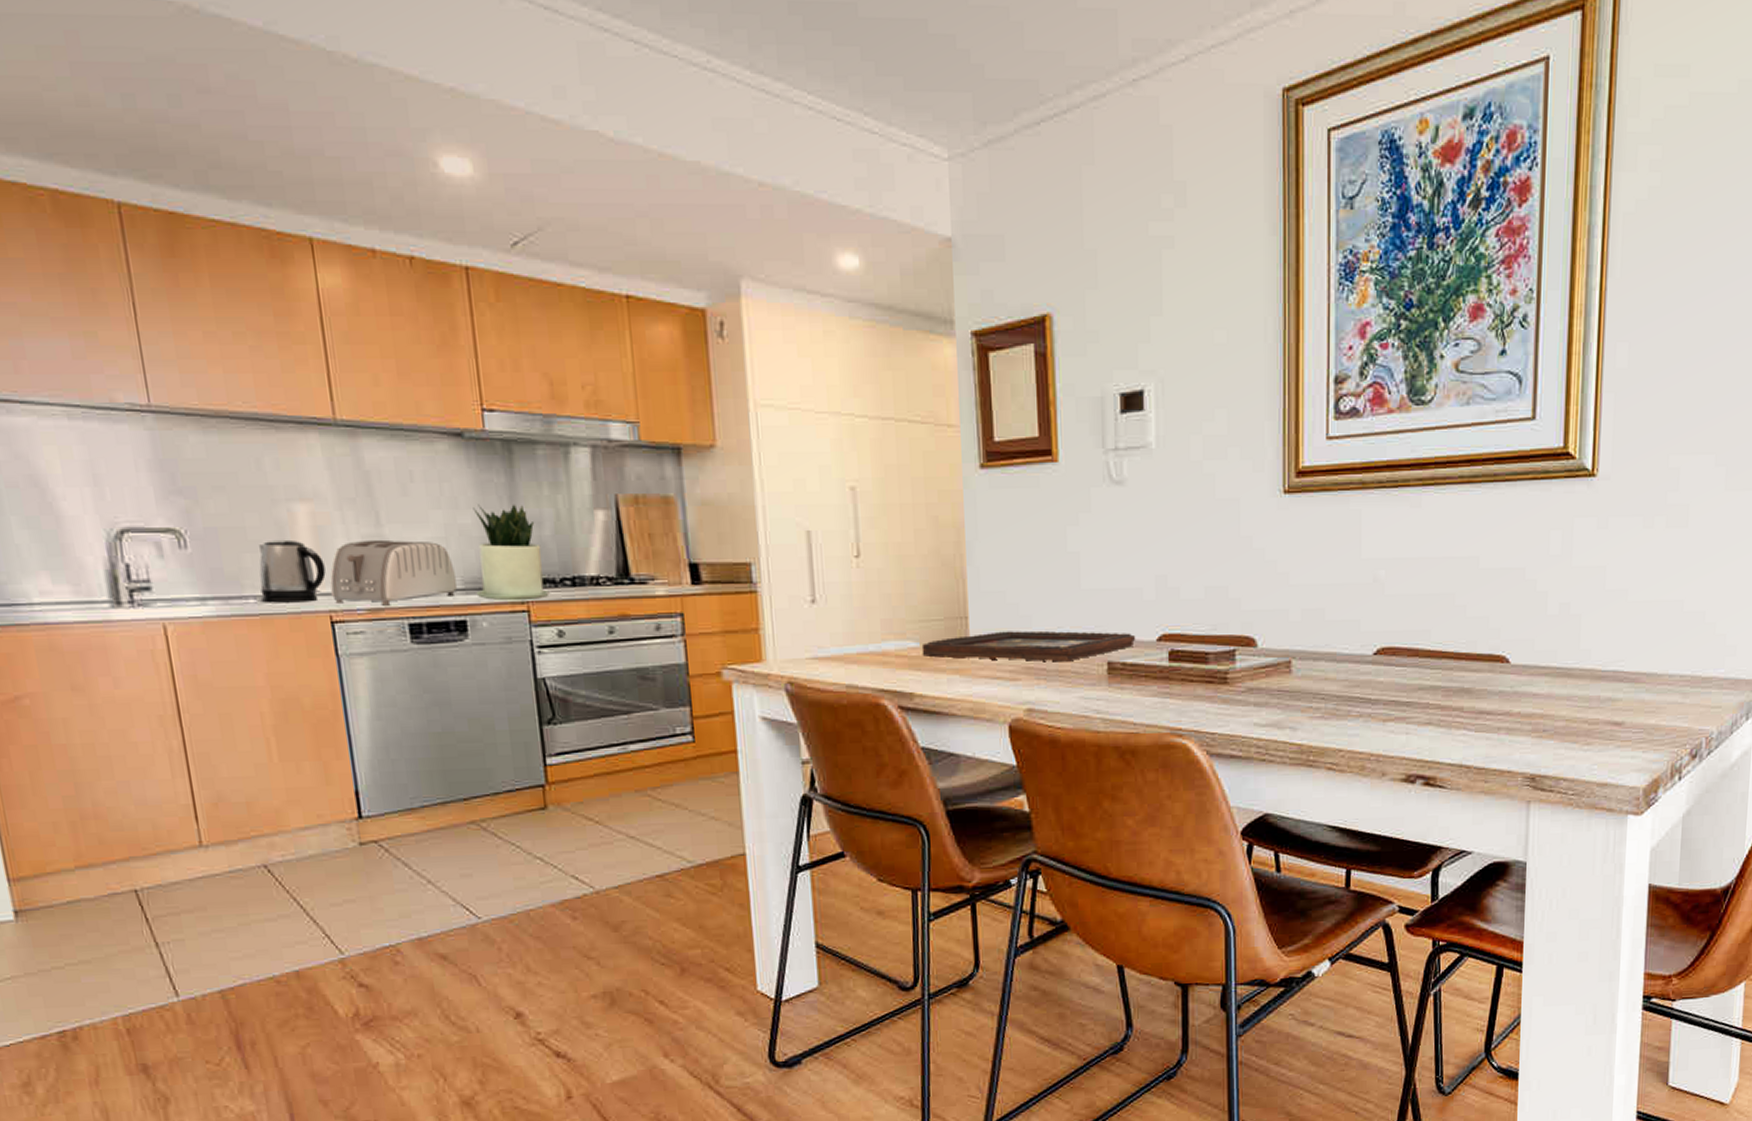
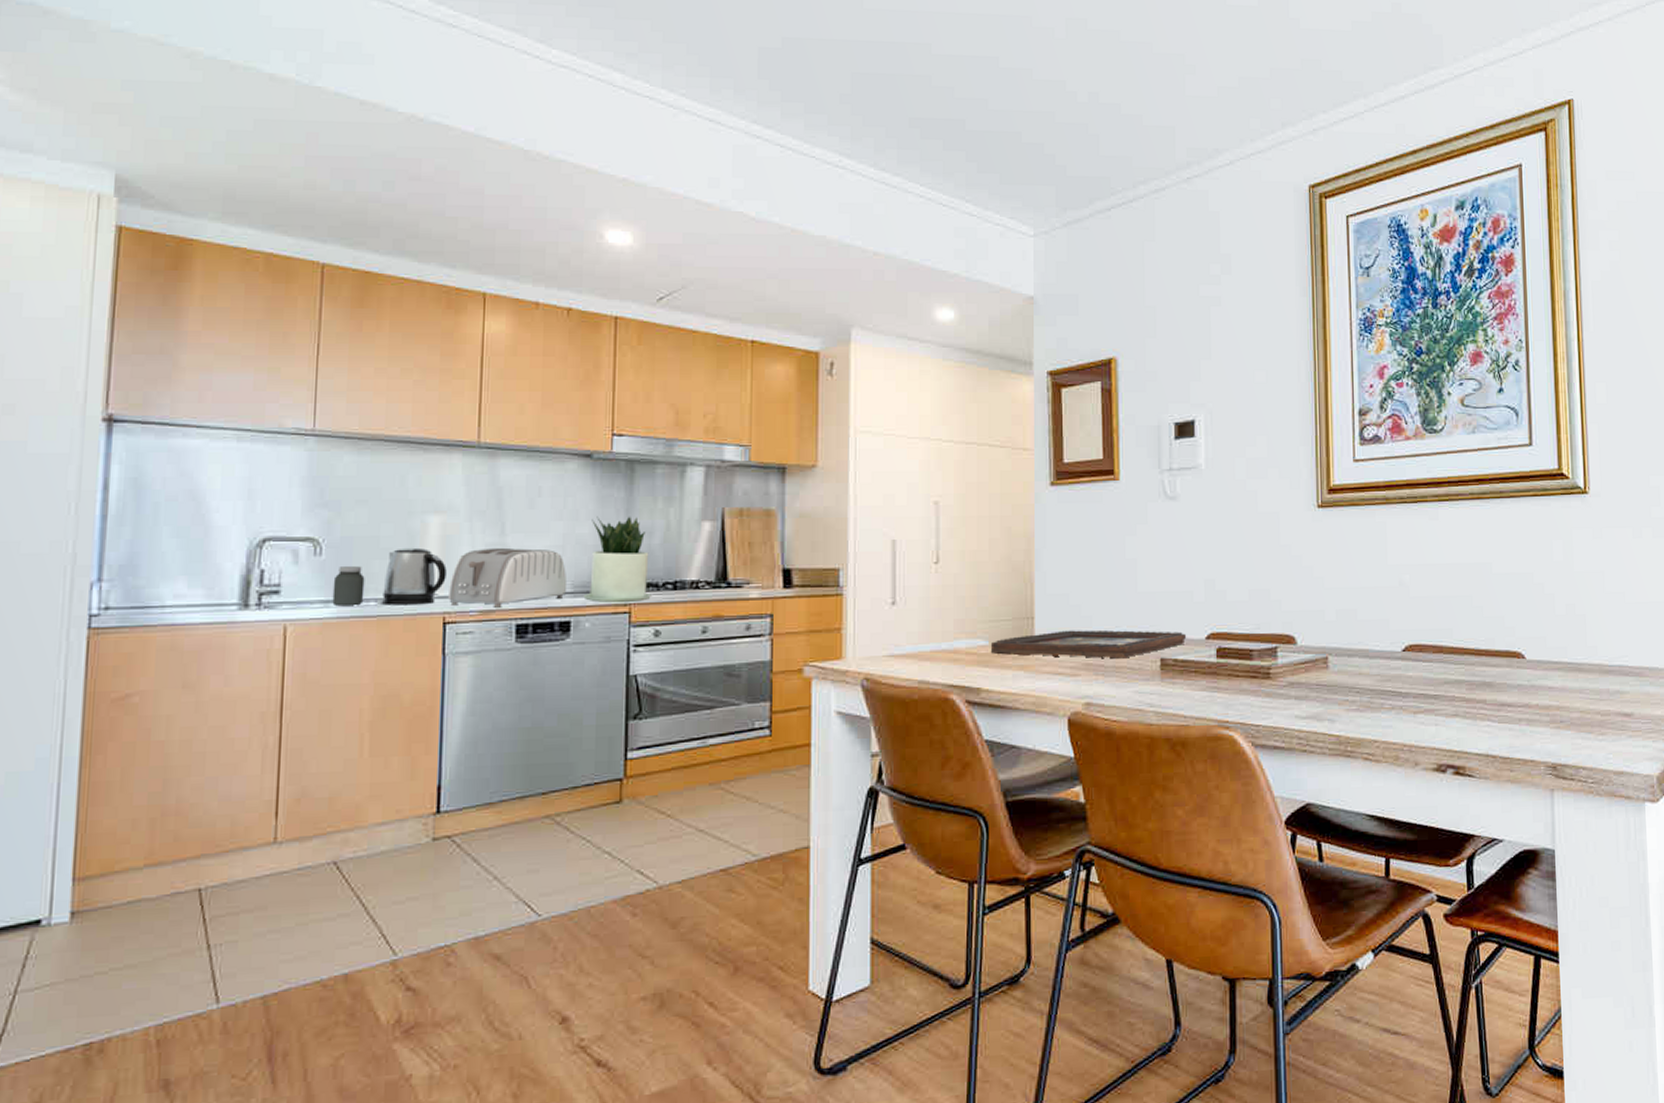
jar: none [205,560,242,604] -> present [332,566,365,607]

